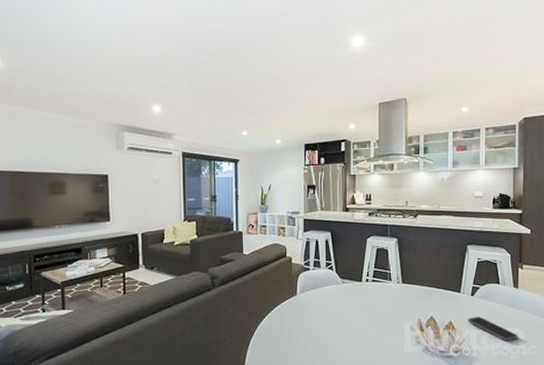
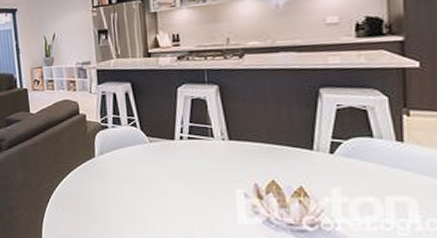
smartphone: present [468,316,518,341] -> none [326,180,408,213]

